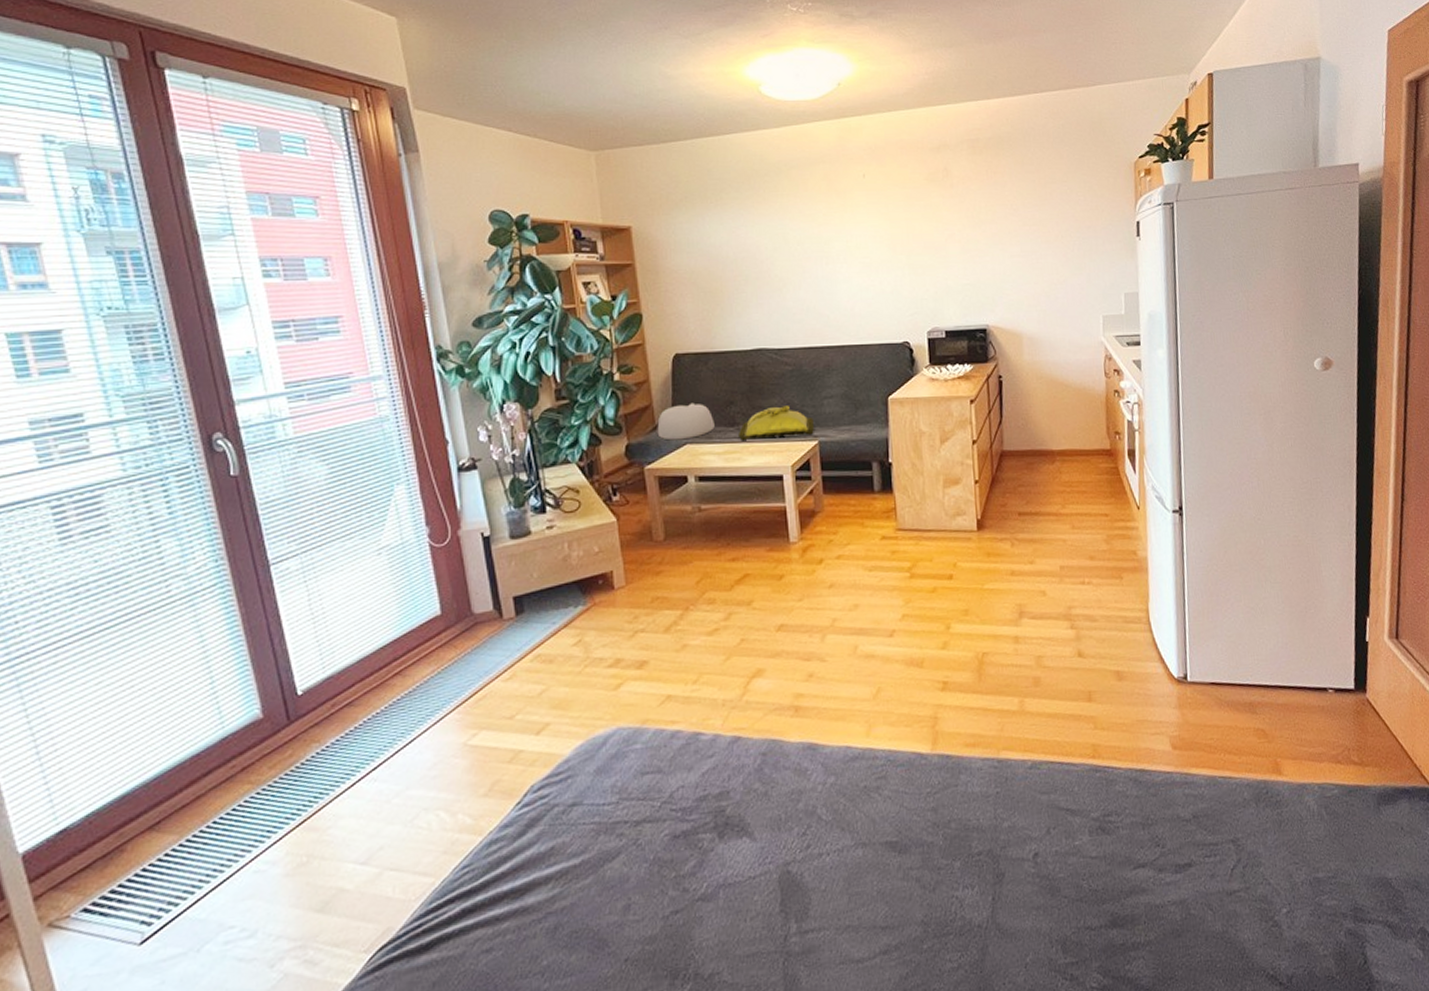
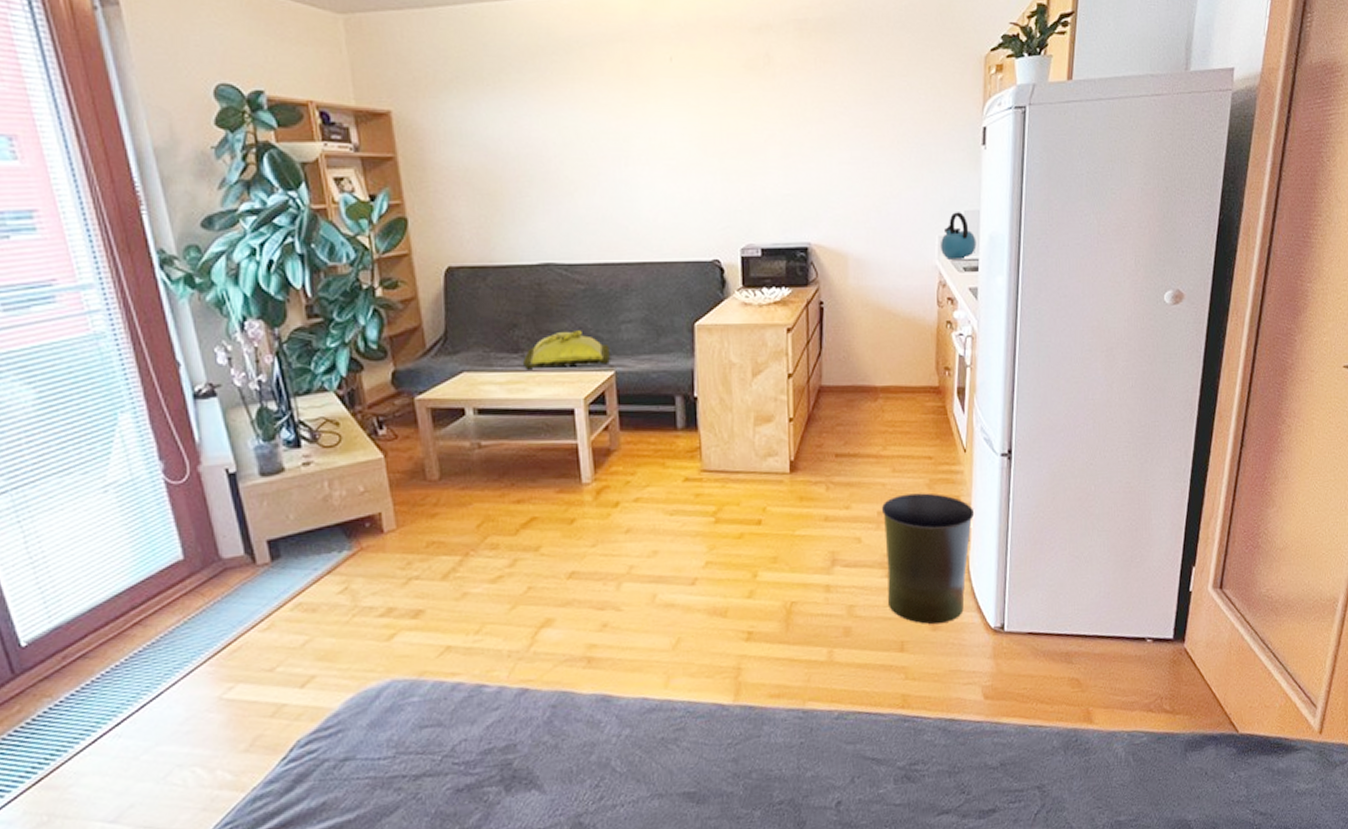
cushion: present [657,402,715,441] -> none [428,324,495,368]
waste bin: none [1063,548,1152,674] -> present [881,493,975,624]
kettle: none [1105,294,1137,336] -> present [941,212,977,259]

